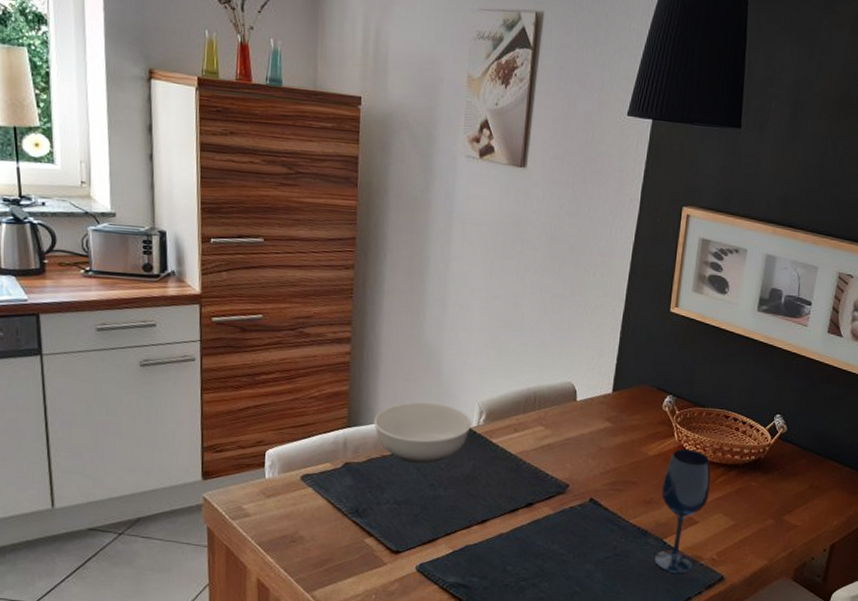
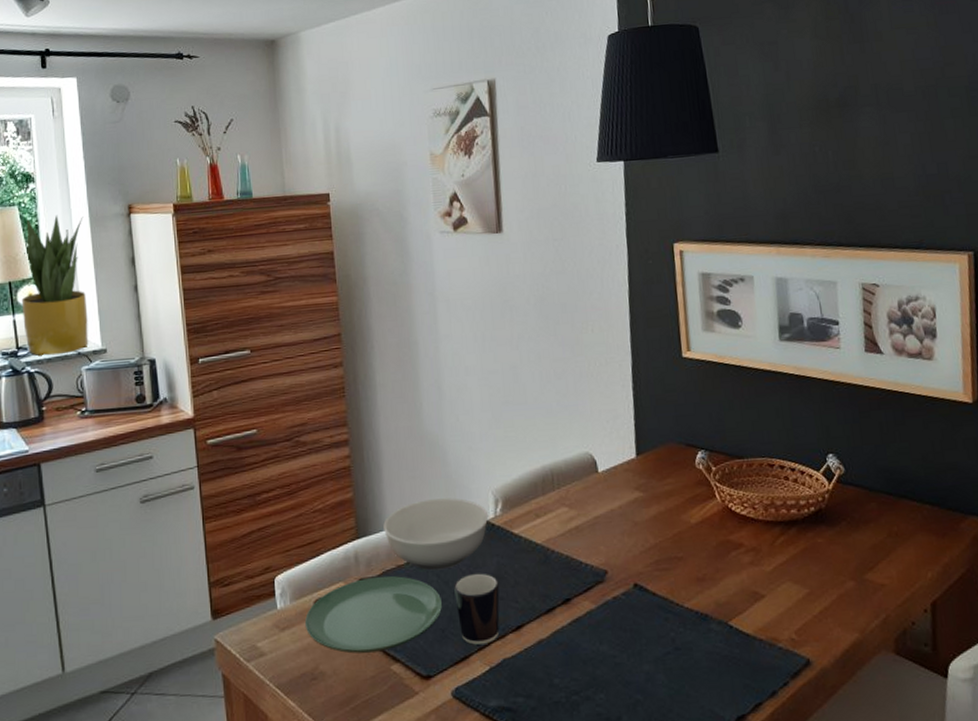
planter: none [27,63,100,211] -> present [21,215,89,356]
plate: none [289,462,418,526] -> present [304,576,442,654]
mug: none [431,471,472,531] -> present [454,573,500,645]
wineglass: present [653,449,711,573] -> none [713,509,771,663]

